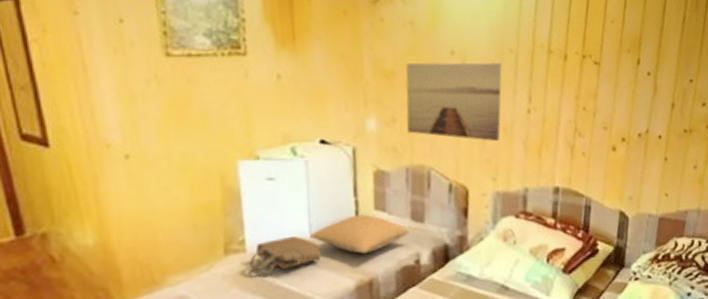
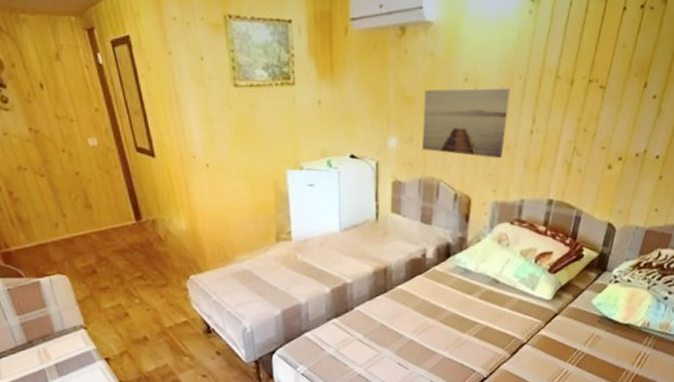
tote bag: present [249,235,322,278] -> none [294,230,348,260]
pillow: present [310,214,409,254] -> none [340,216,418,247]

